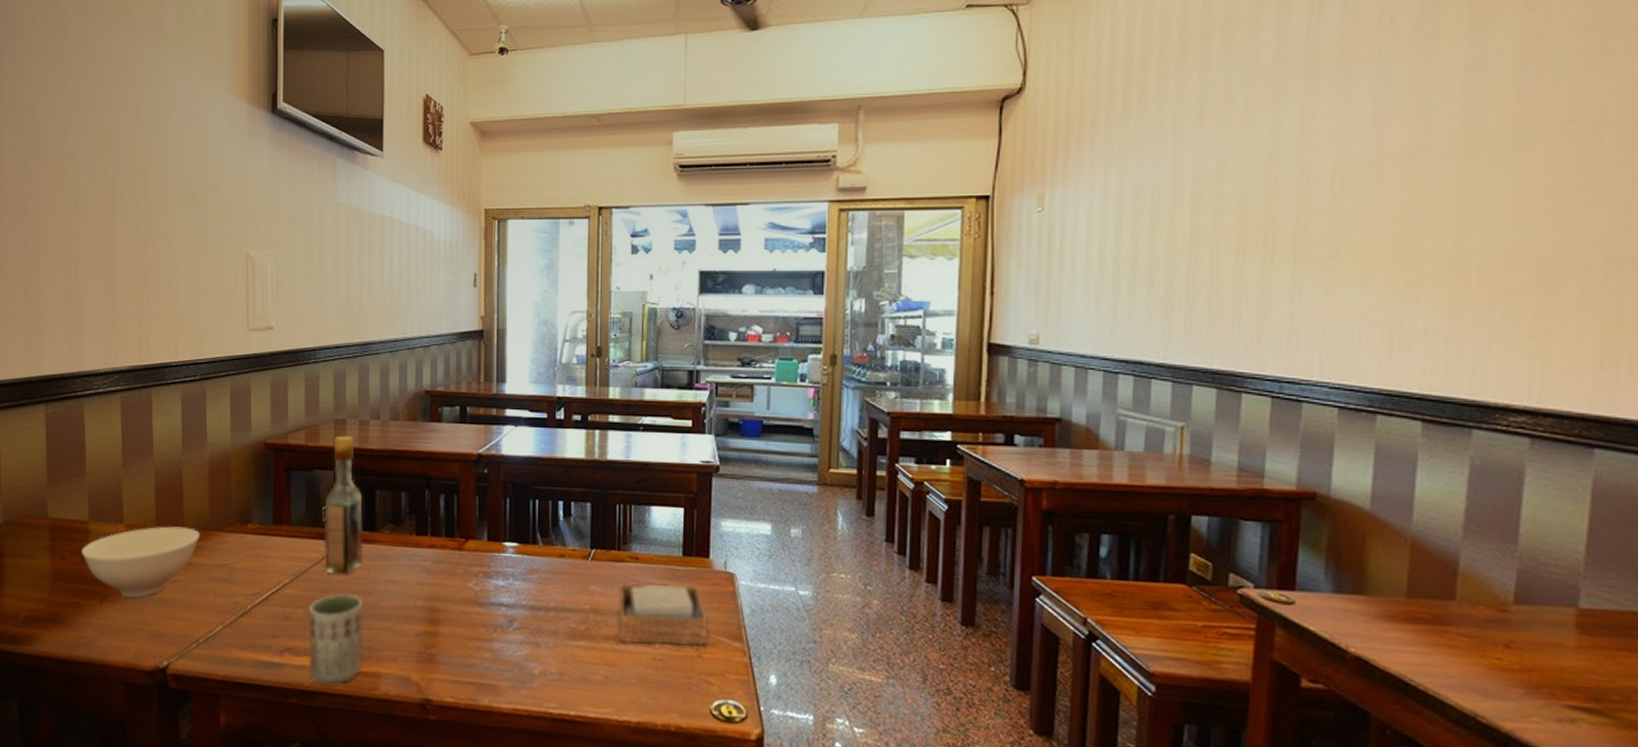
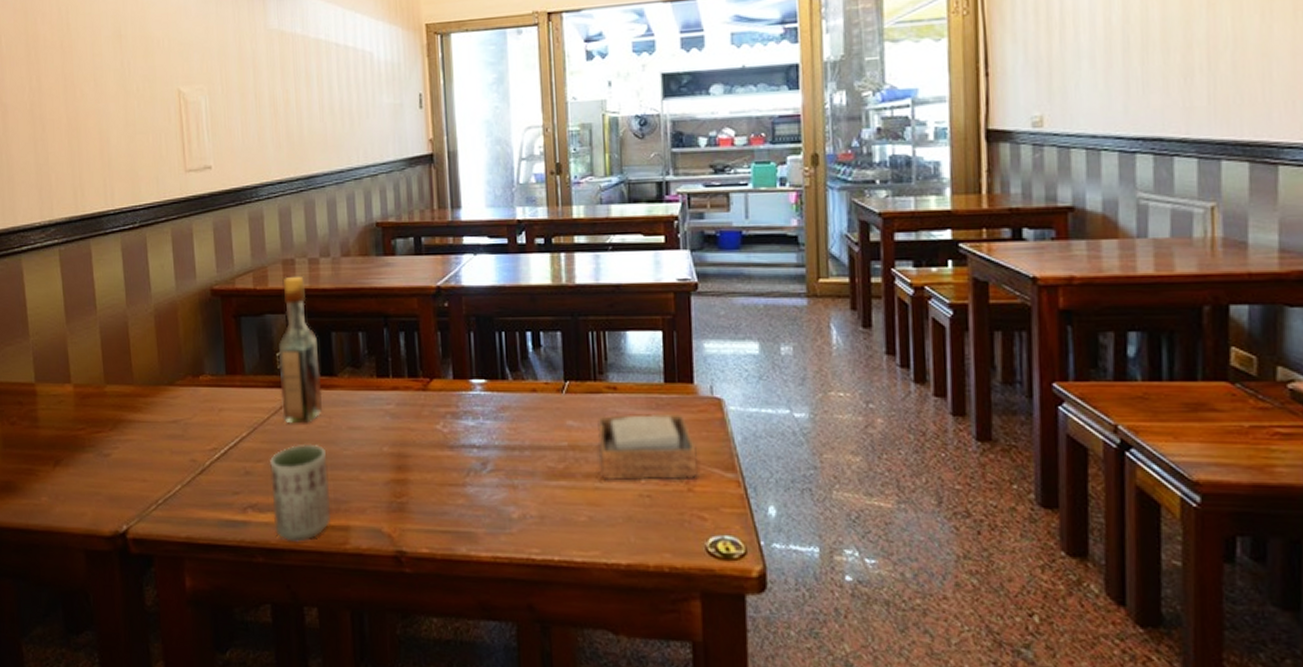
bowl: present [82,526,201,598] -> none [30,383,152,461]

